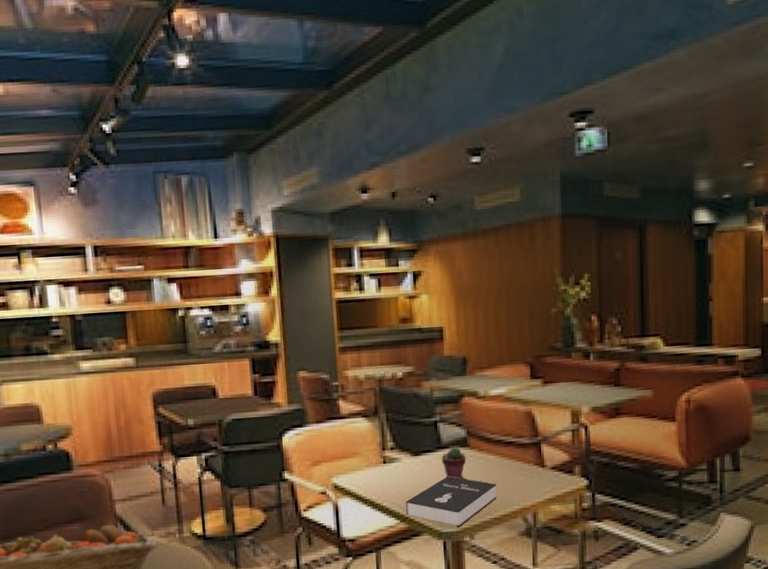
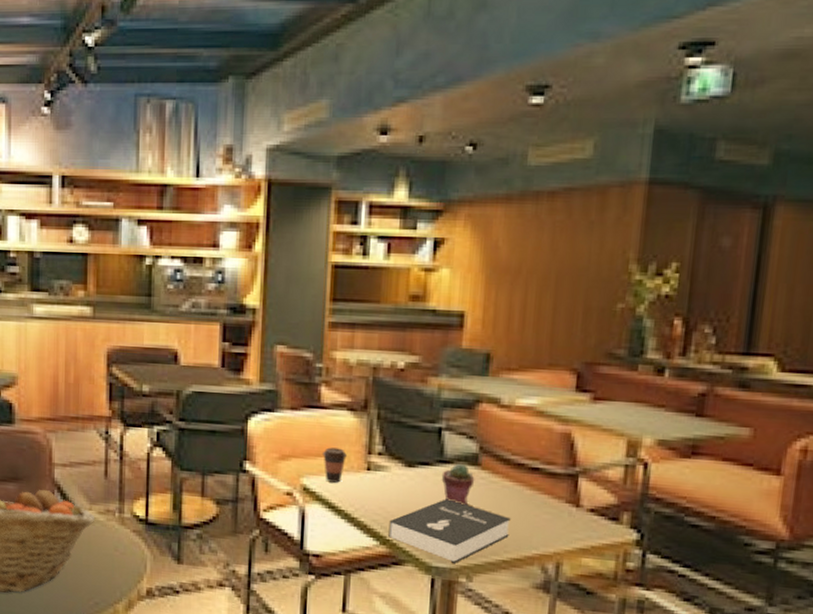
coffee cup: none [346,449,367,478] -> present [322,447,348,483]

